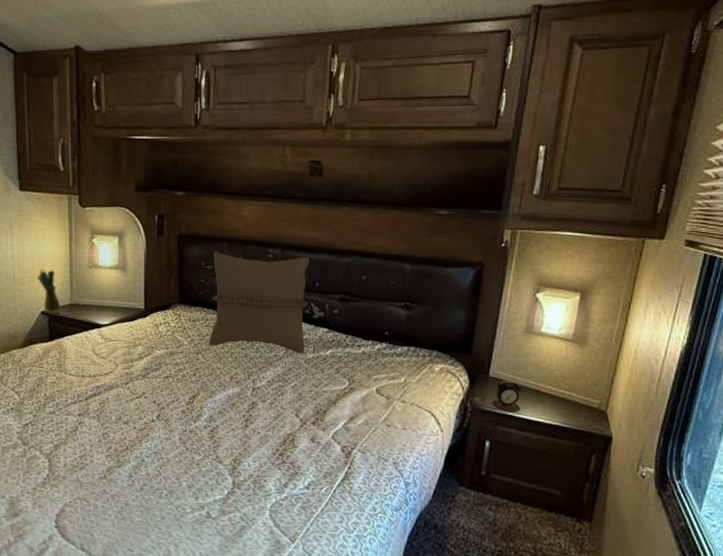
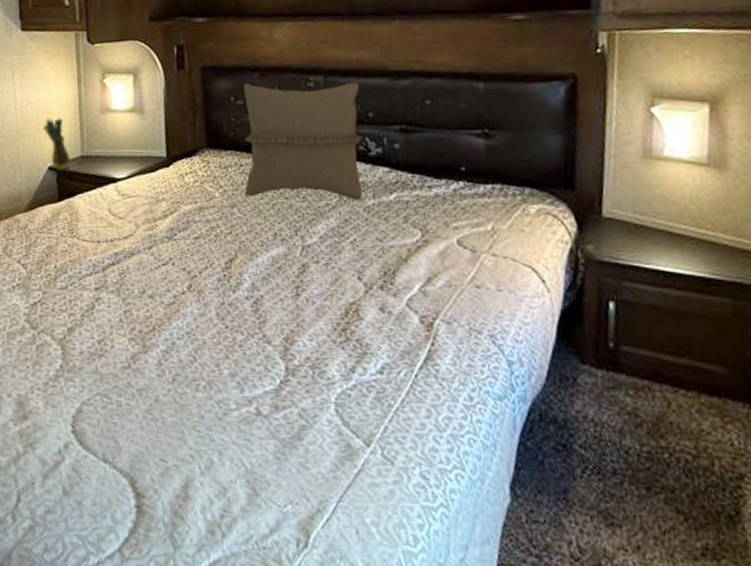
alarm clock: present [492,380,521,412] -> none [610,220,651,262]

